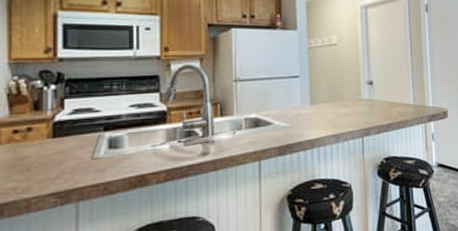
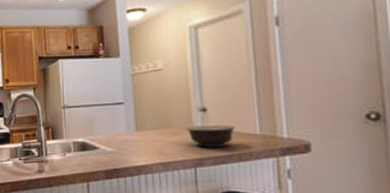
bowl: none [356,96,394,118] -> present [186,125,234,147]

